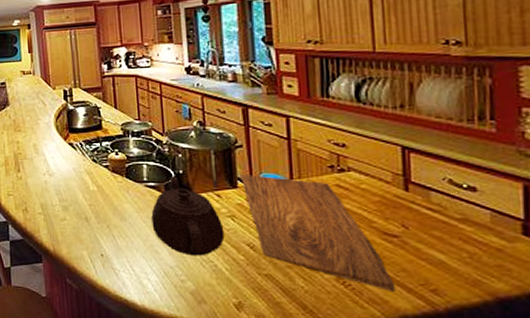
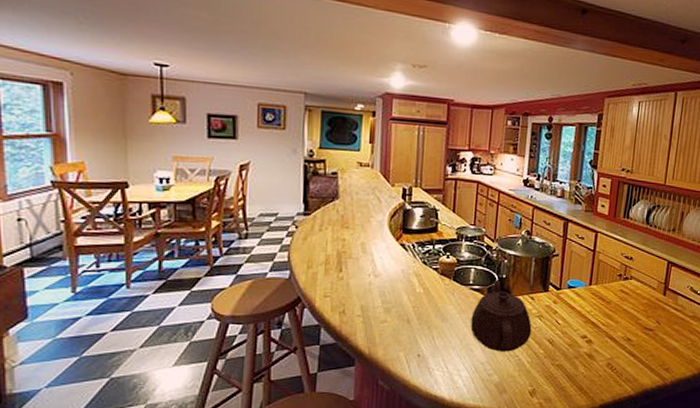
cutting board: present [240,173,396,292] -> none [552,279,645,372]

